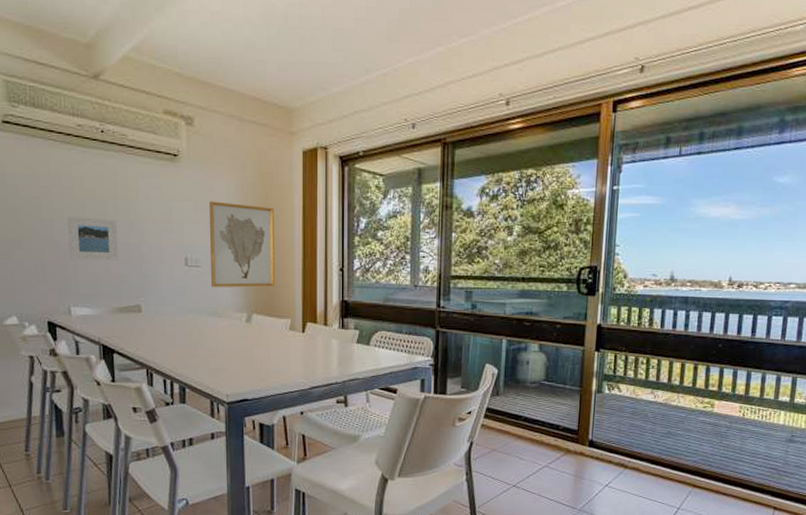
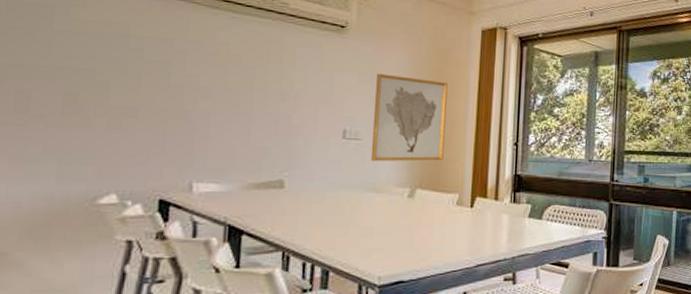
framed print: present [67,217,119,261] -> none [199,84,266,132]

